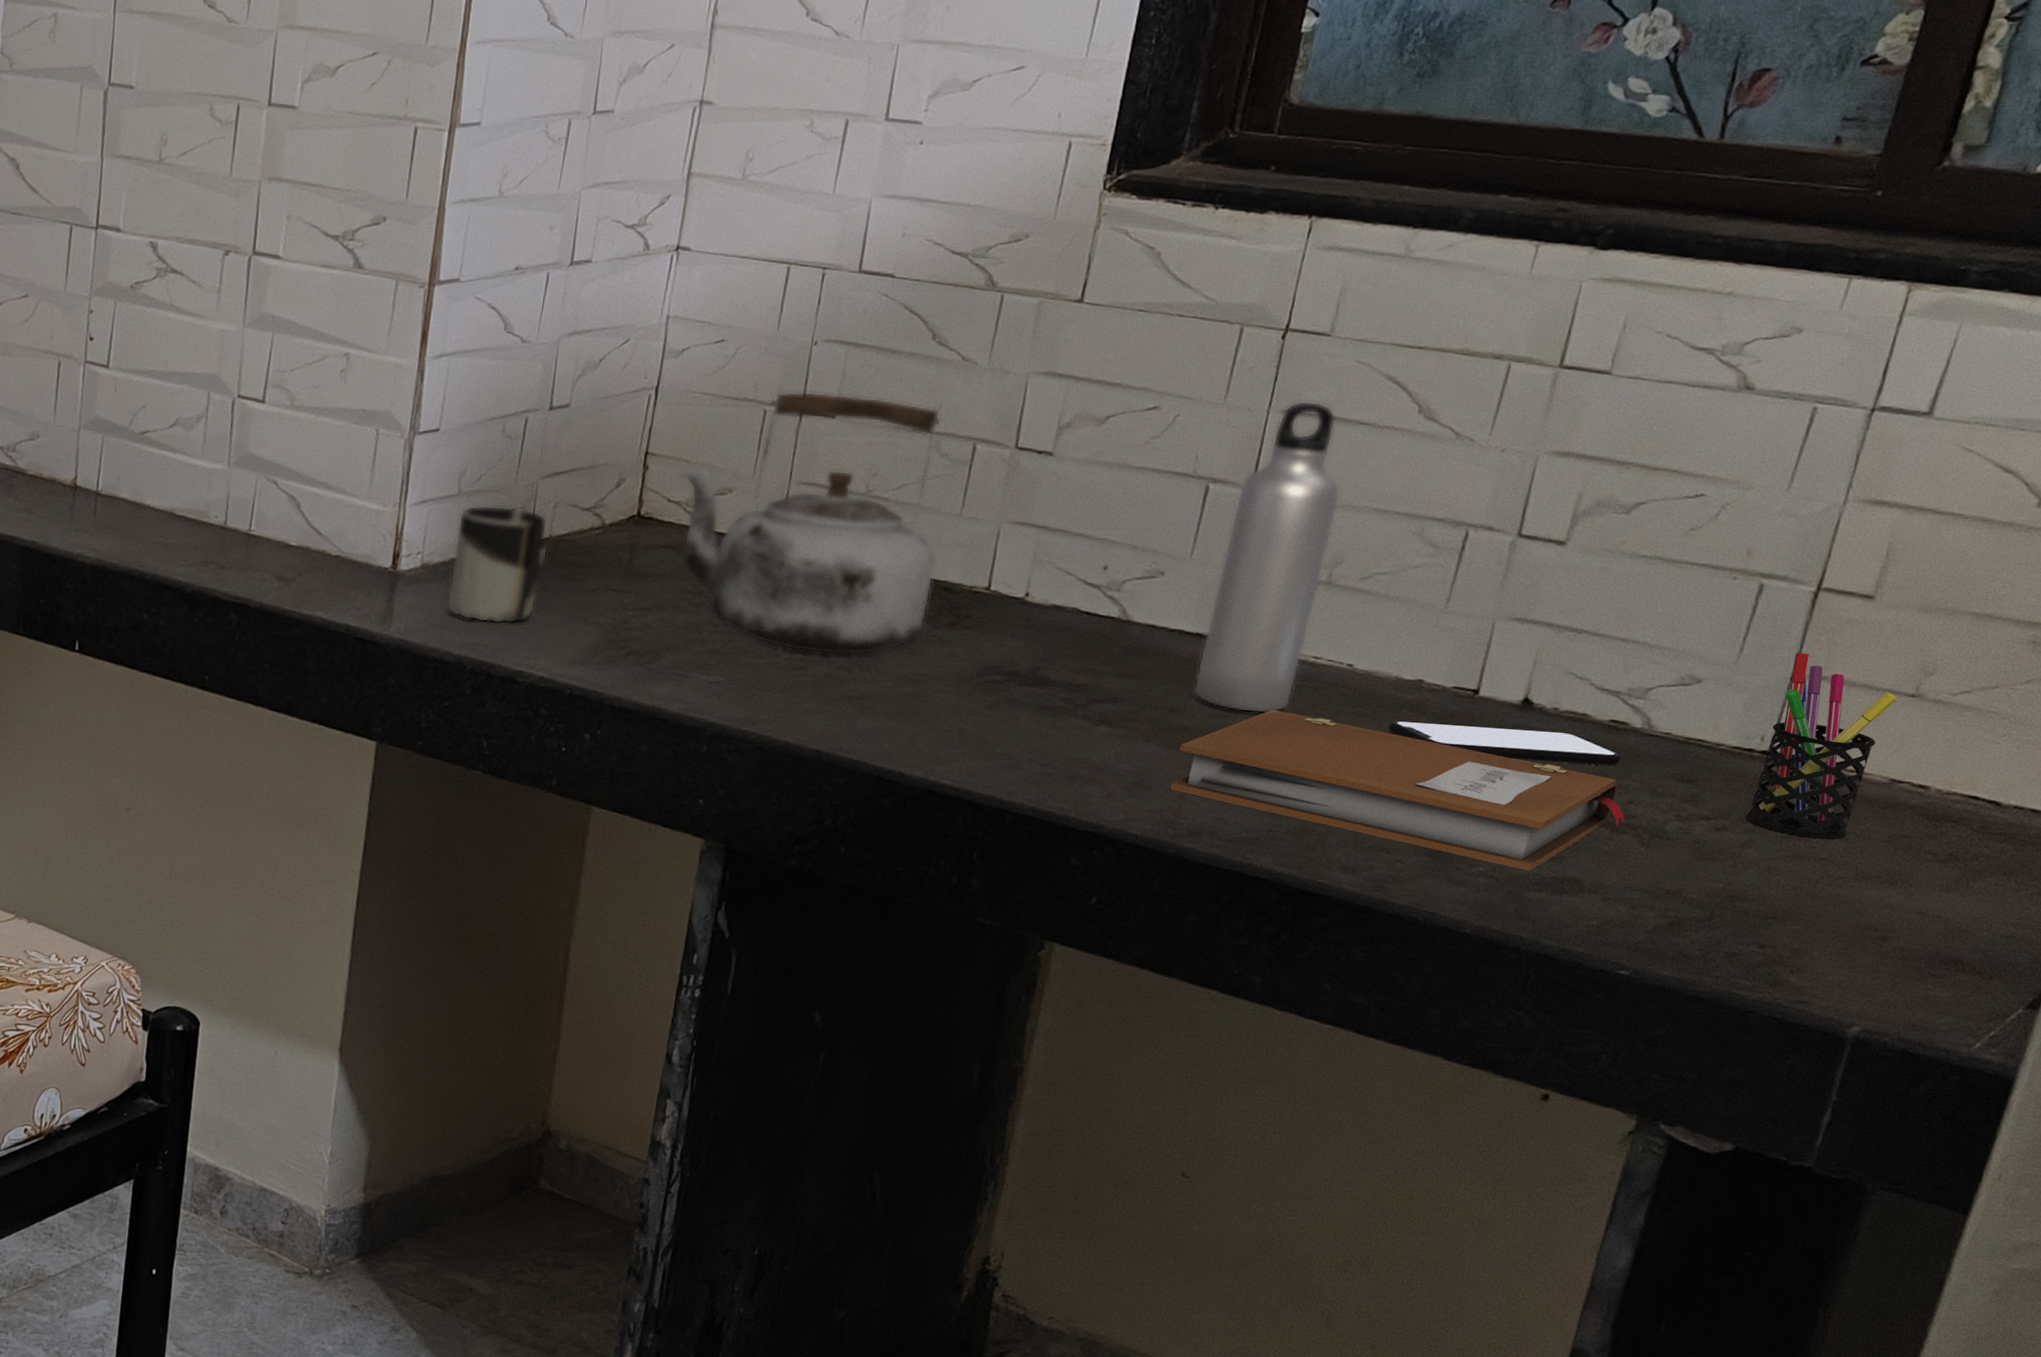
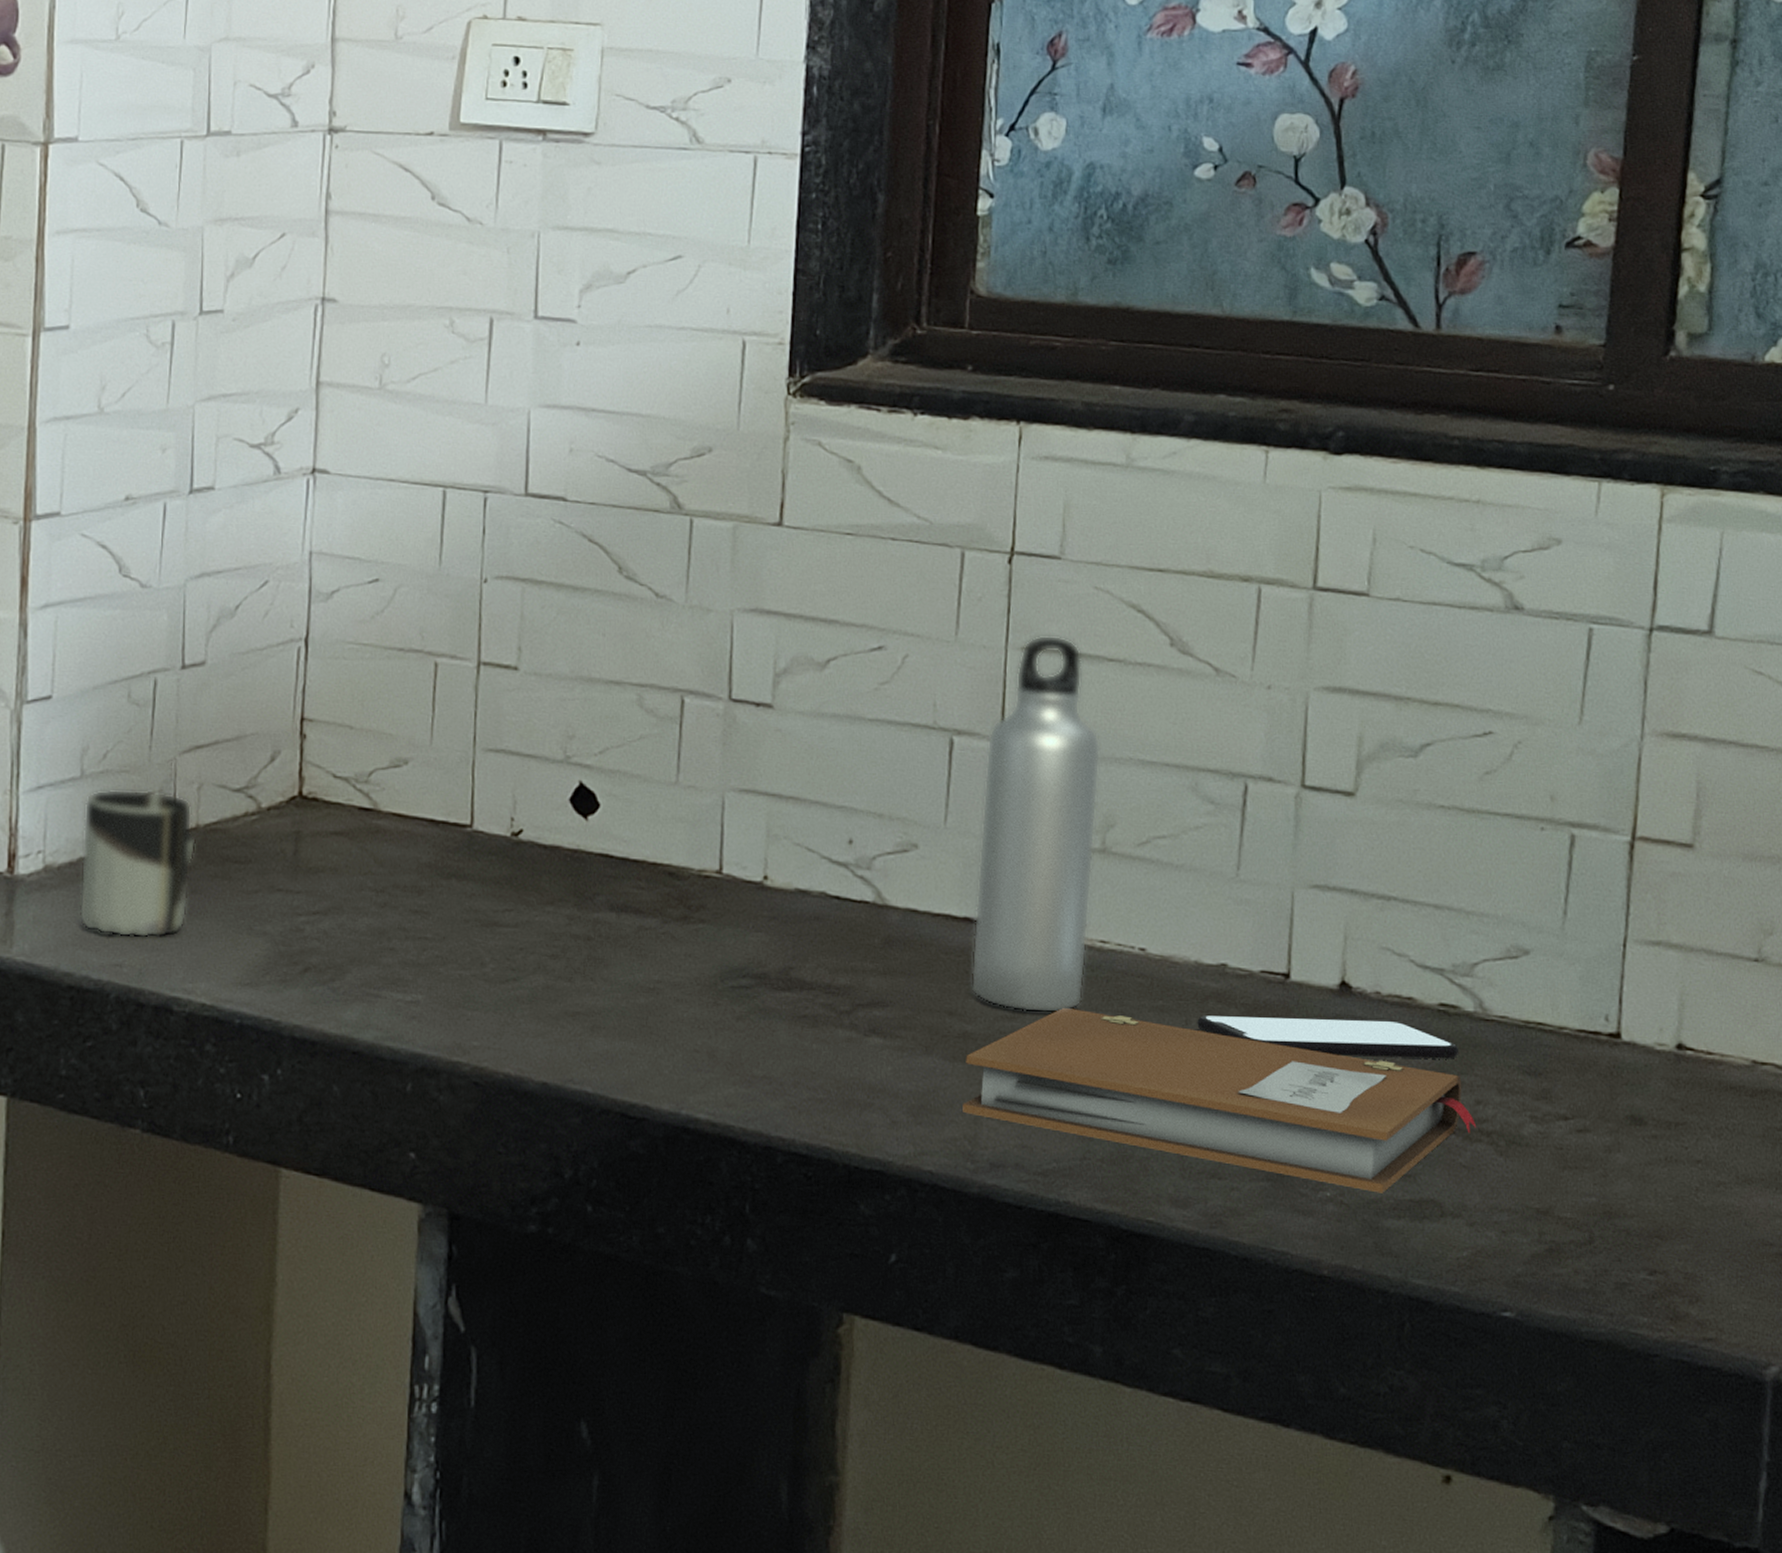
kettle: present [679,387,942,656] -> none [343,635,656,962]
pen holder: present [1746,652,1898,840] -> none [1606,914,1742,1137]

